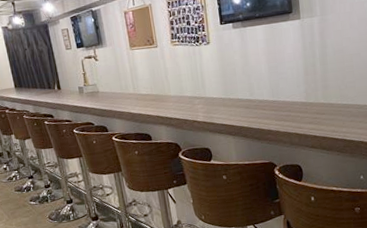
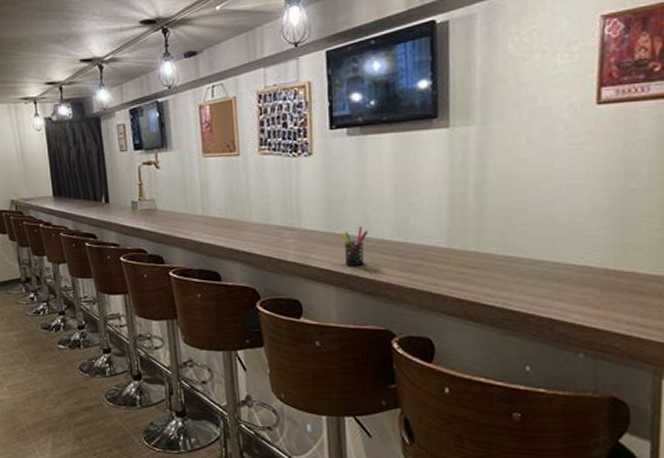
pen holder: none [234,91,253,121] -> present [340,226,368,266]

